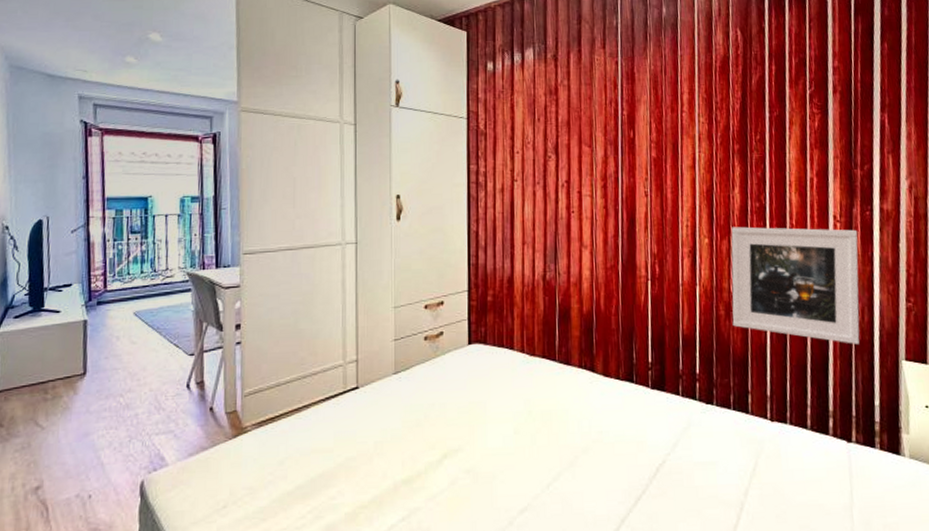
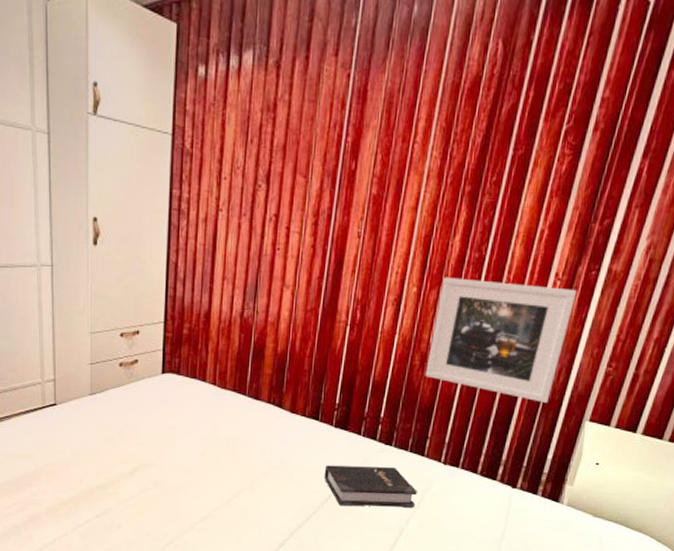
hardback book: none [647,428,751,481] -> present [324,465,417,508]

